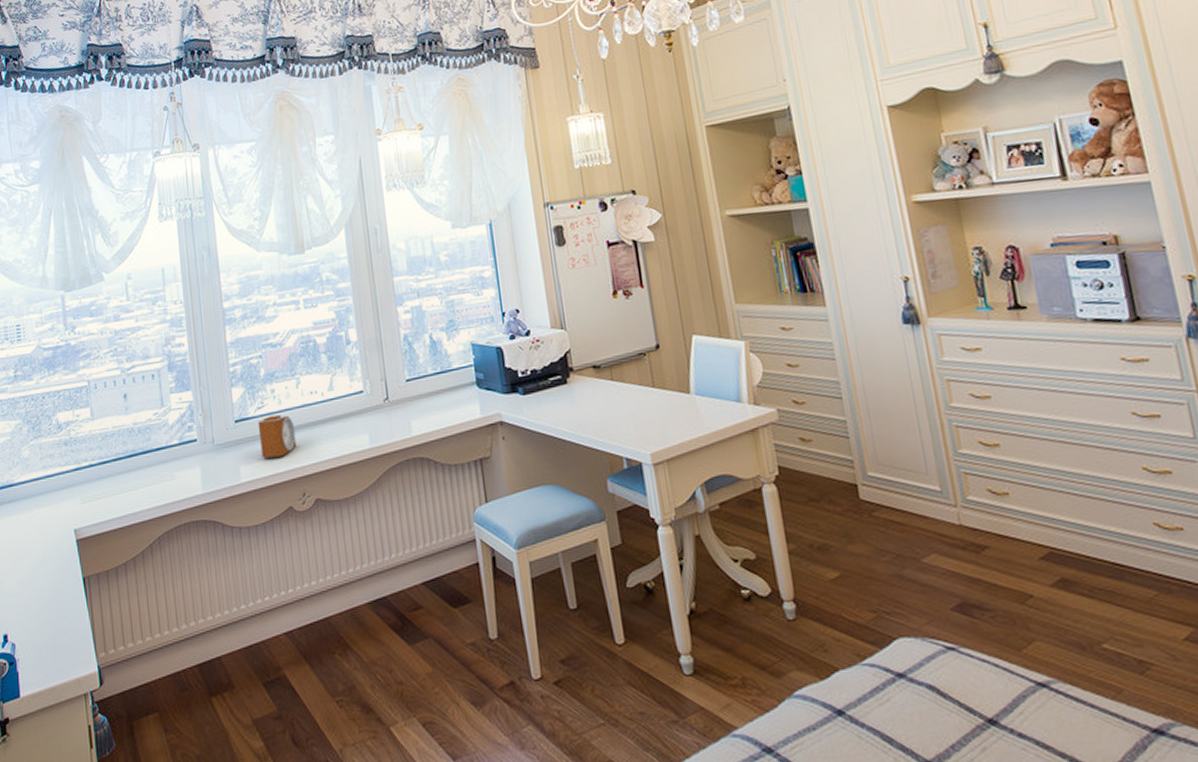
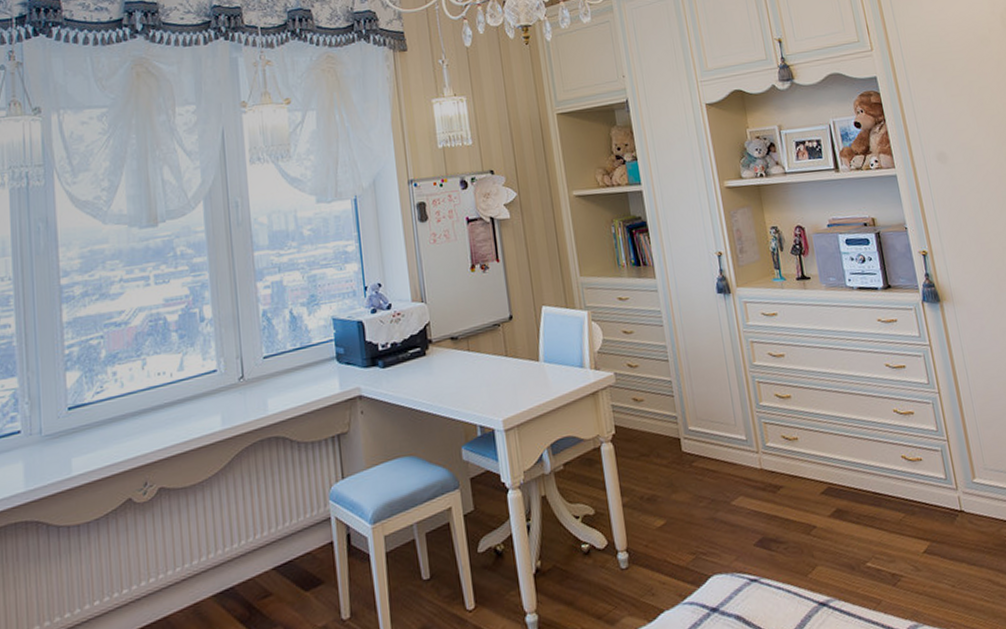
alarm clock: present [257,414,297,458] -> none [95,398,139,448]

